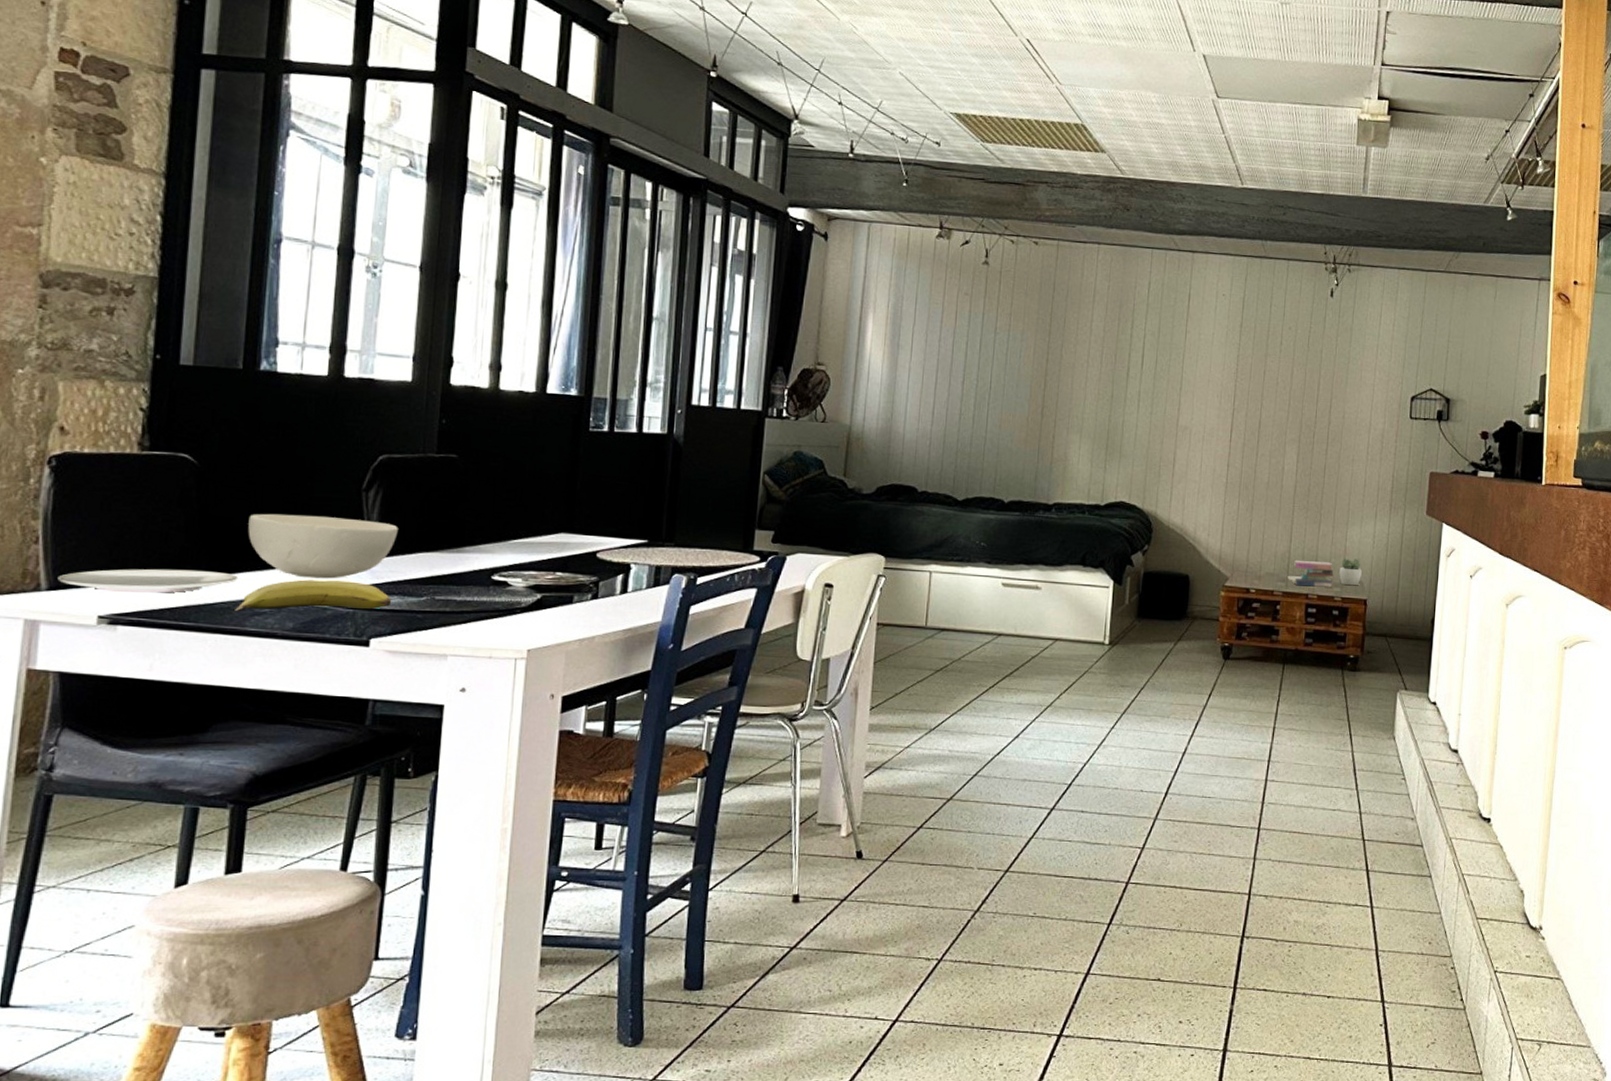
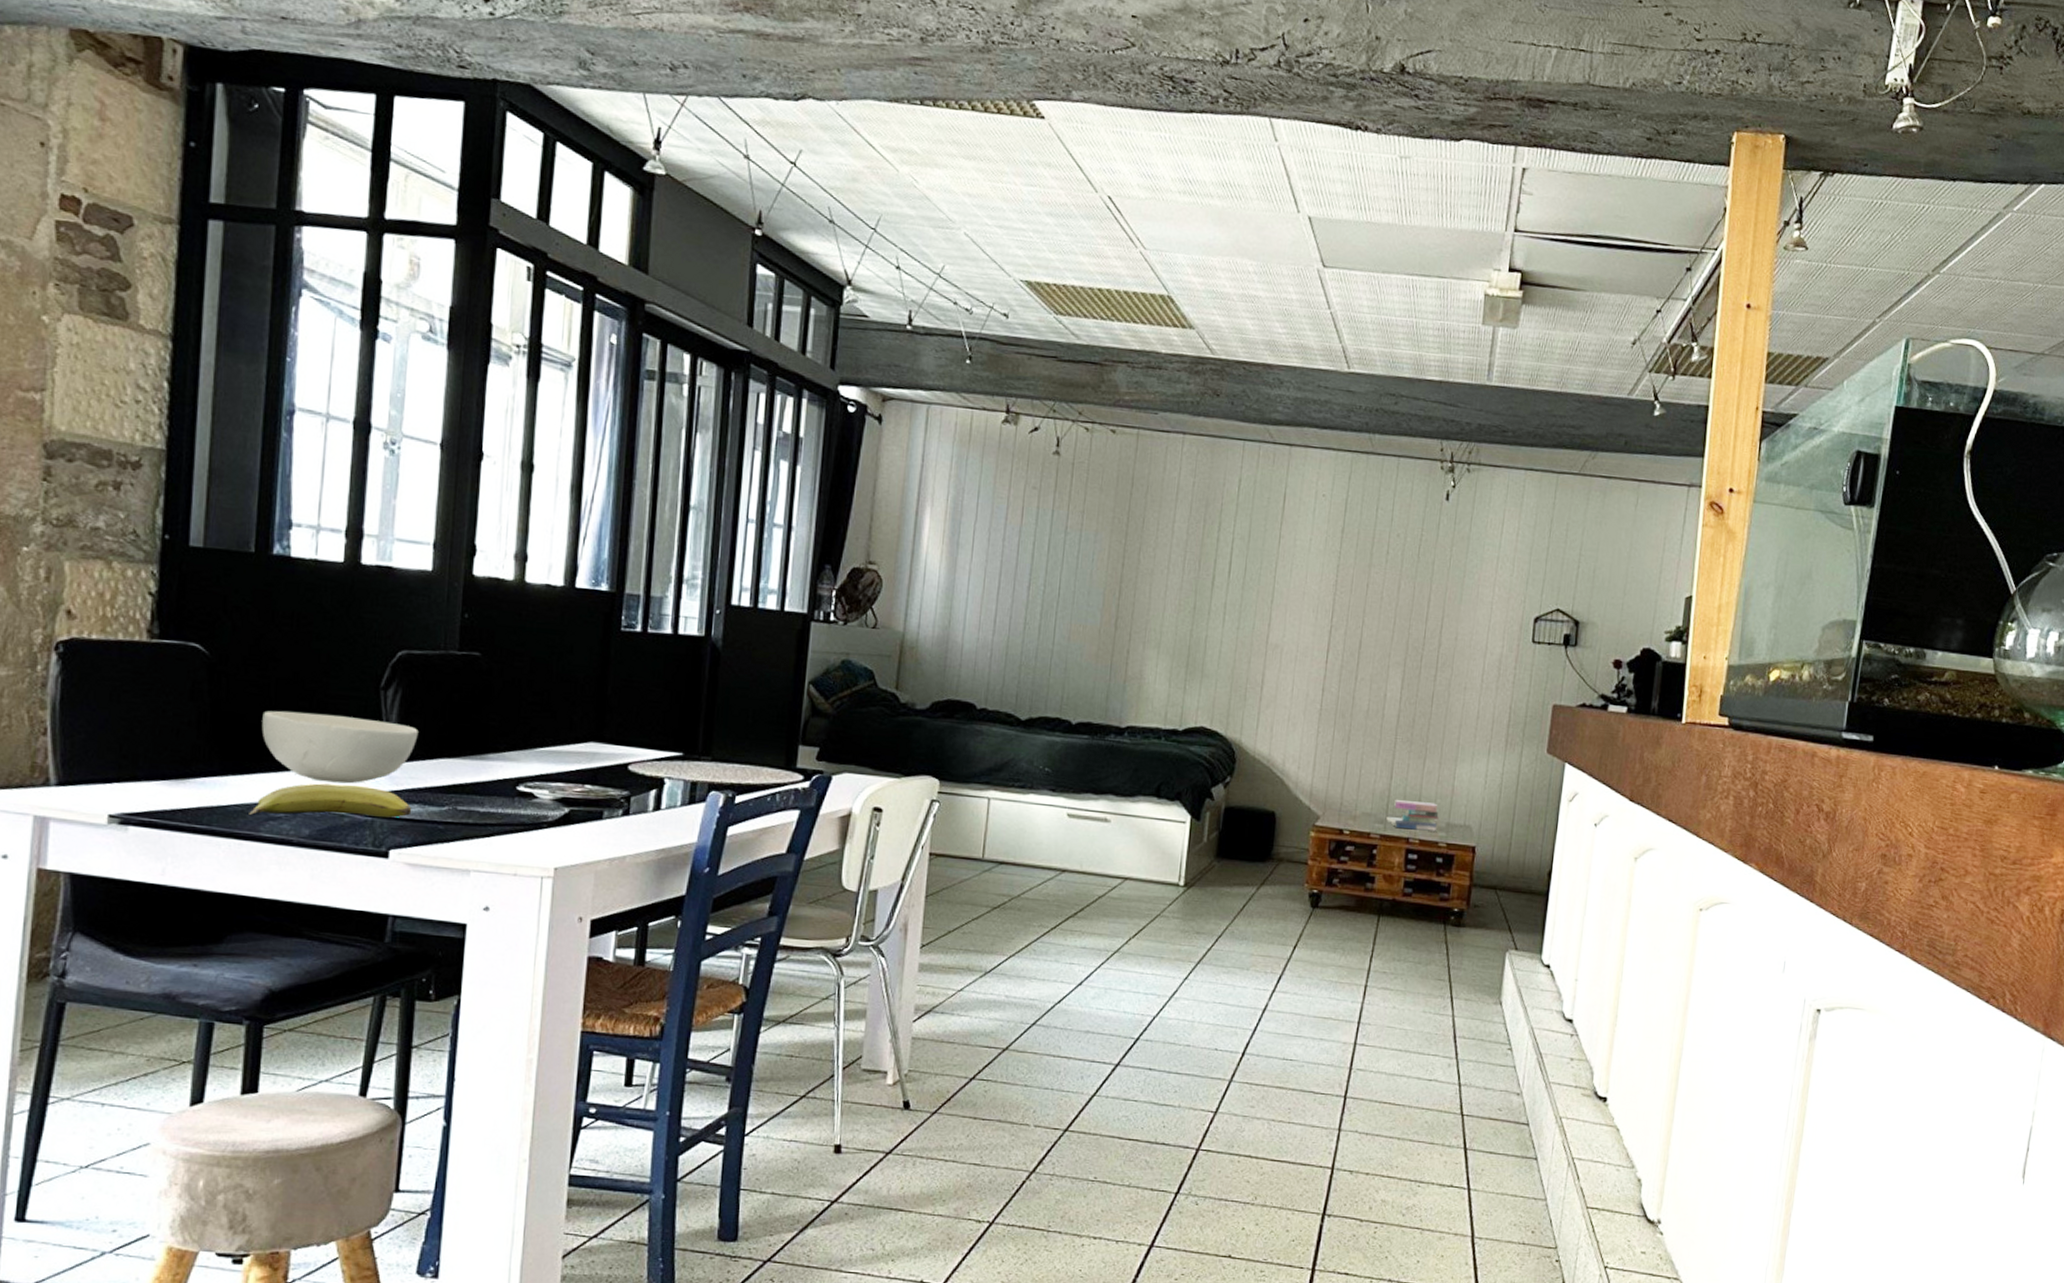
plate: present [57,568,239,593] -> none [67,765,252,793]
succulent plant: present [1339,558,1362,586] -> none [1445,799,1471,831]

